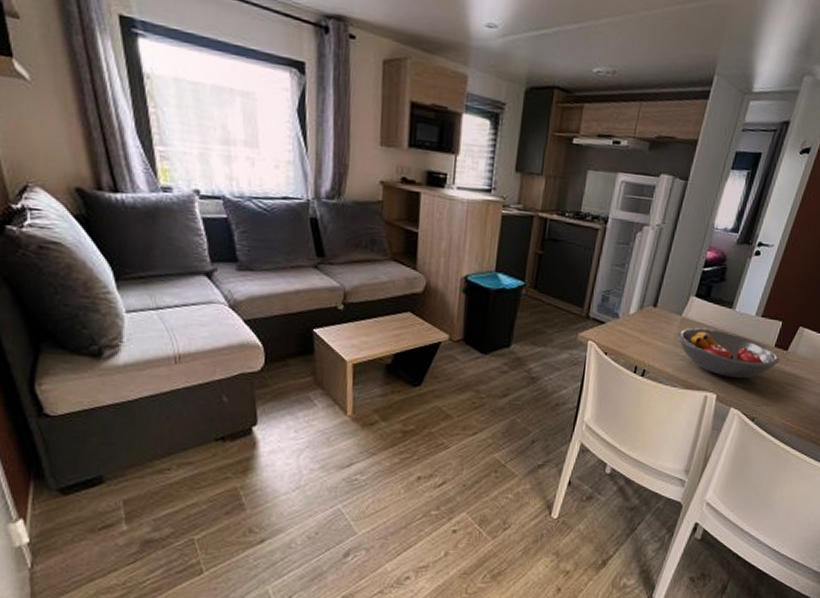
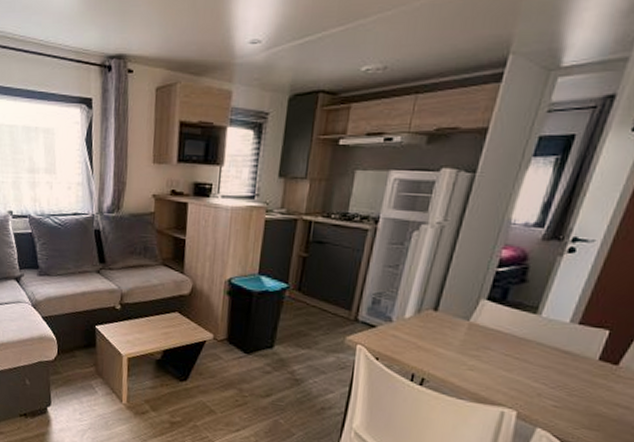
fruit bowl: present [678,327,780,378] -> none [465,334,607,395]

